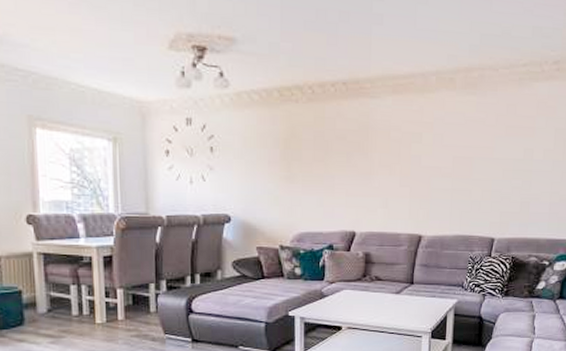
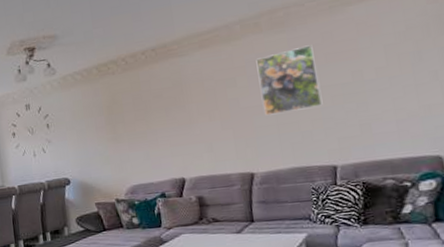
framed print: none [442,113,497,179] -> present [256,45,323,116]

